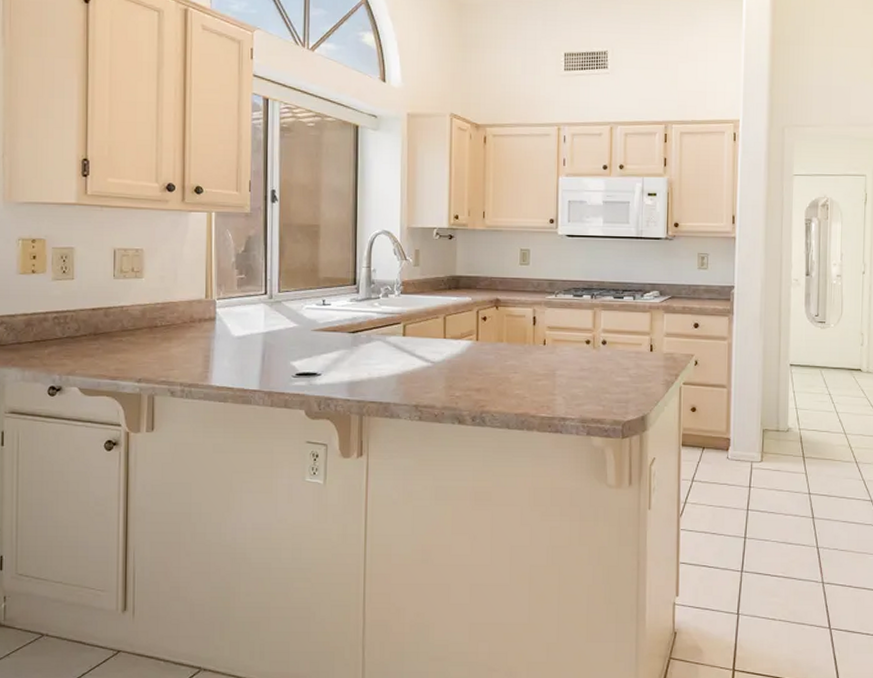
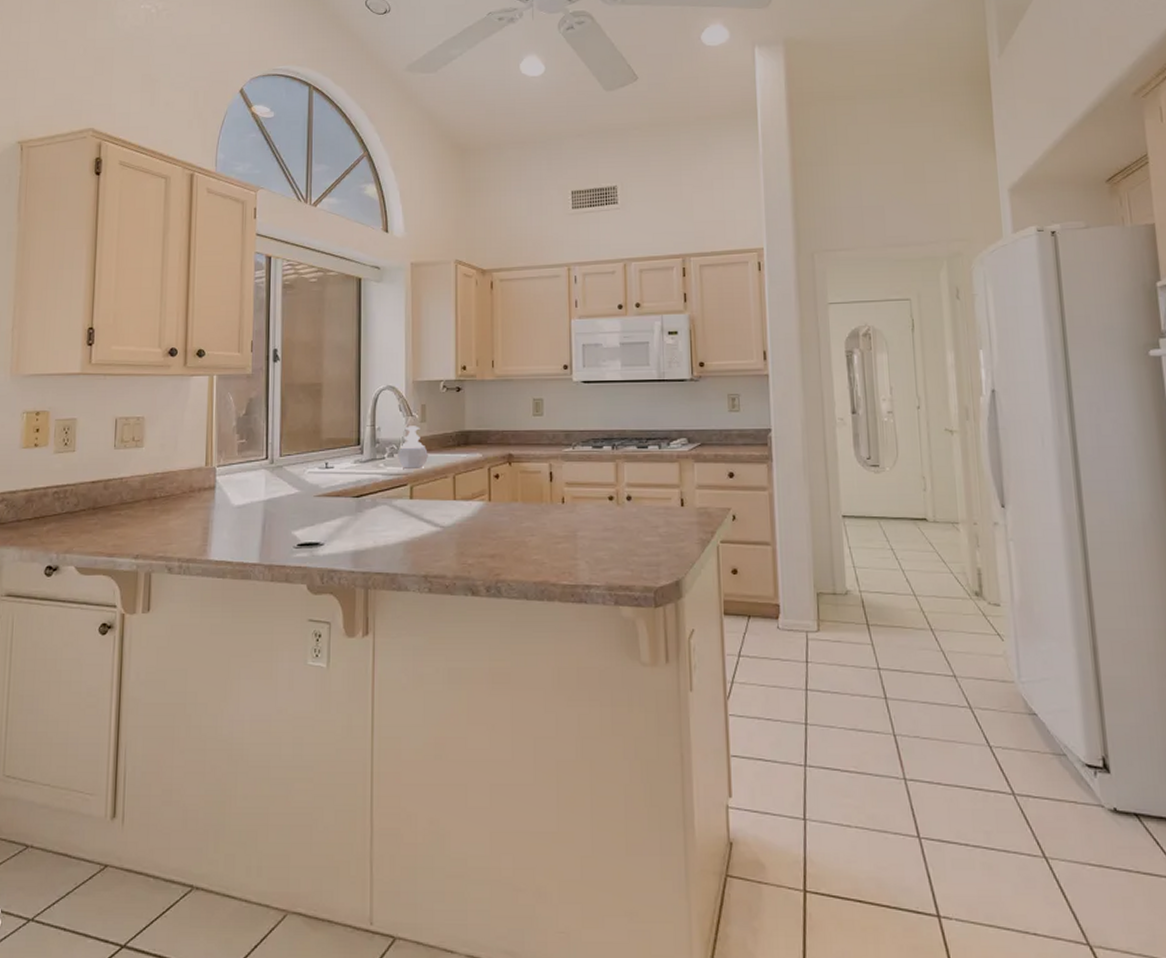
soap dispenser: none [391,269,421,310] -> present [396,426,428,470]

